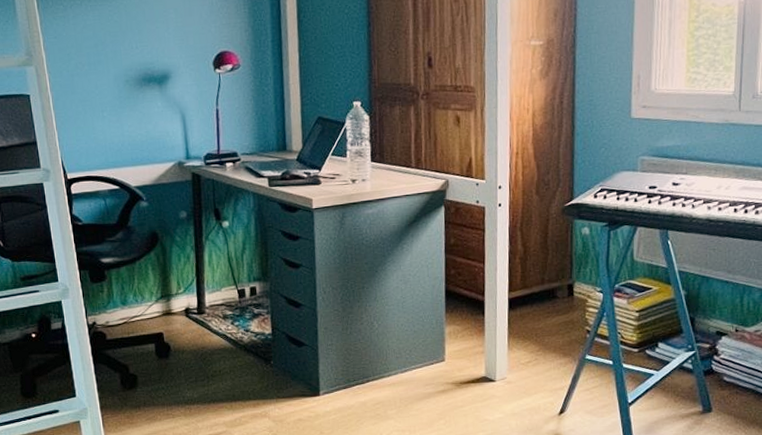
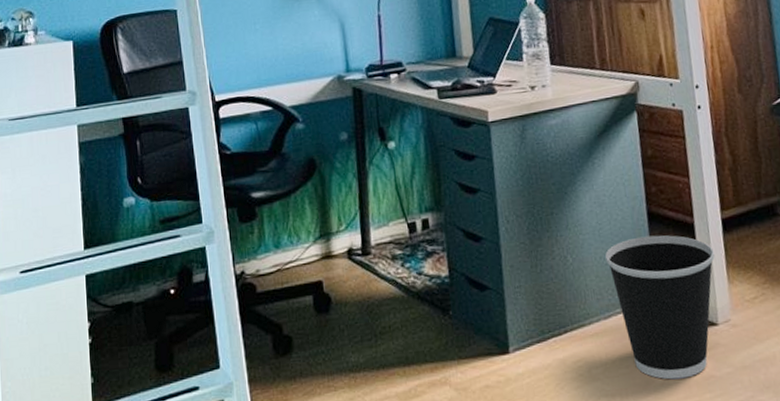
wastebasket: none [406,309,499,421] -> present [605,235,715,380]

